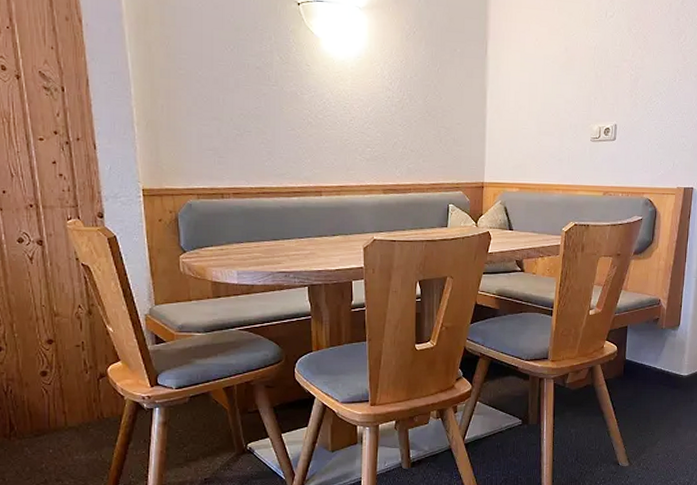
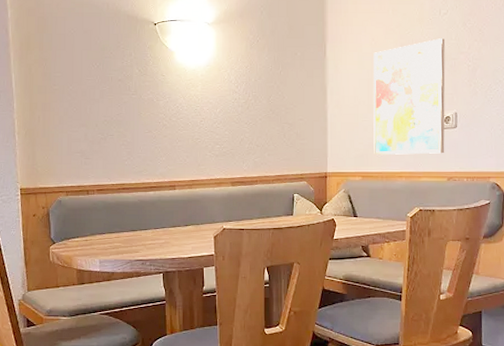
wall art: none [532,43,609,167] -> present [373,38,445,156]

